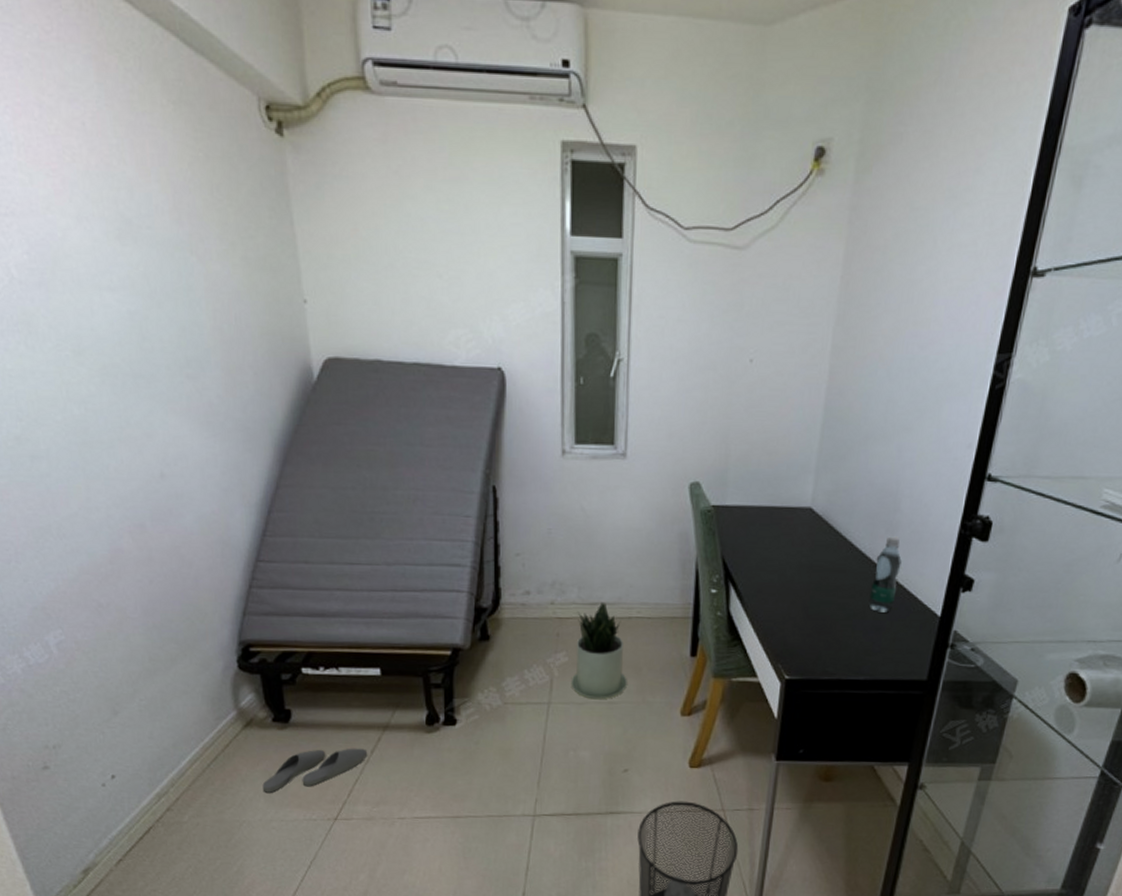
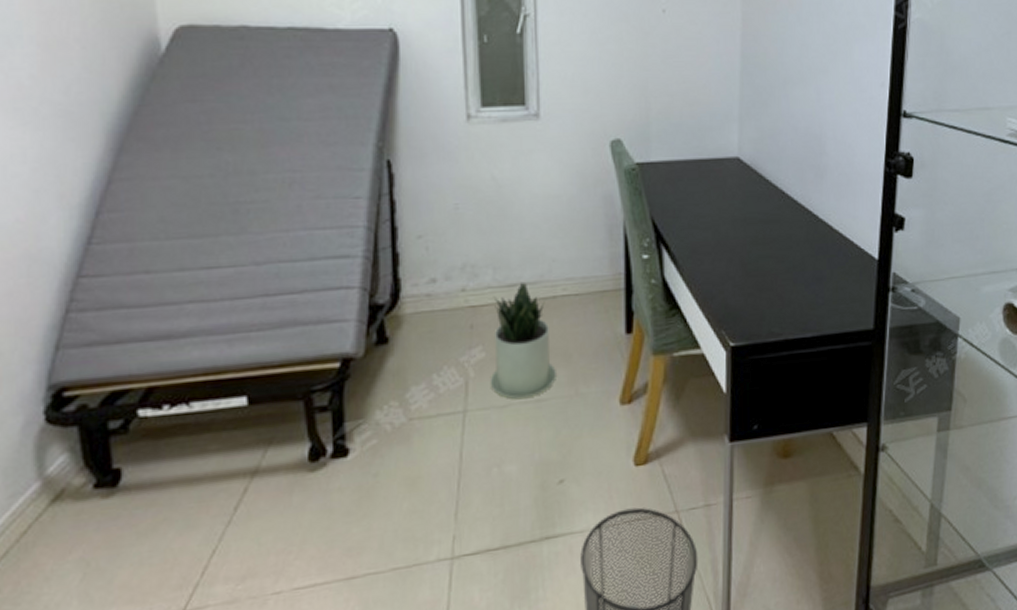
slippers: present [262,748,368,793] -> none [76,506,230,591]
bottle: present [868,536,902,614] -> none [806,180,834,263]

